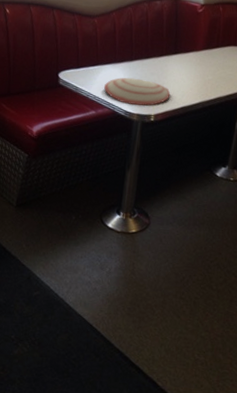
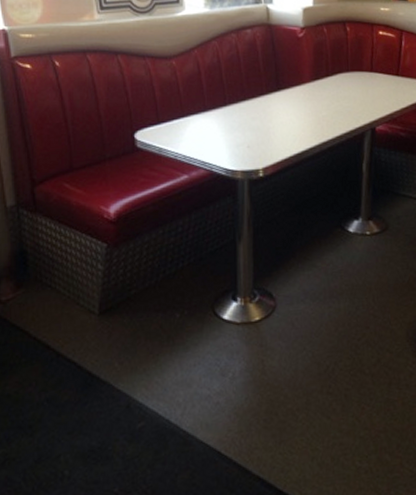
plate: present [104,77,171,106] -> none [195,126,279,160]

